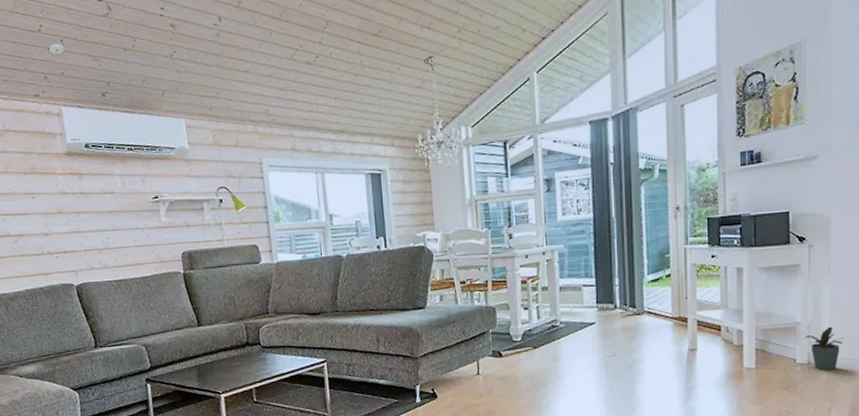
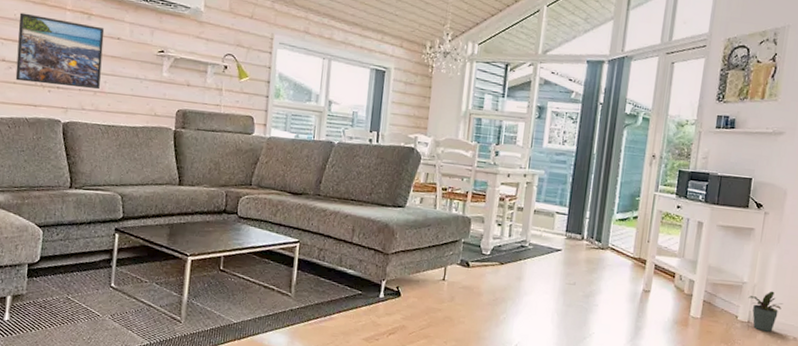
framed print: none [13,184,104,253] -> present [15,12,105,90]

